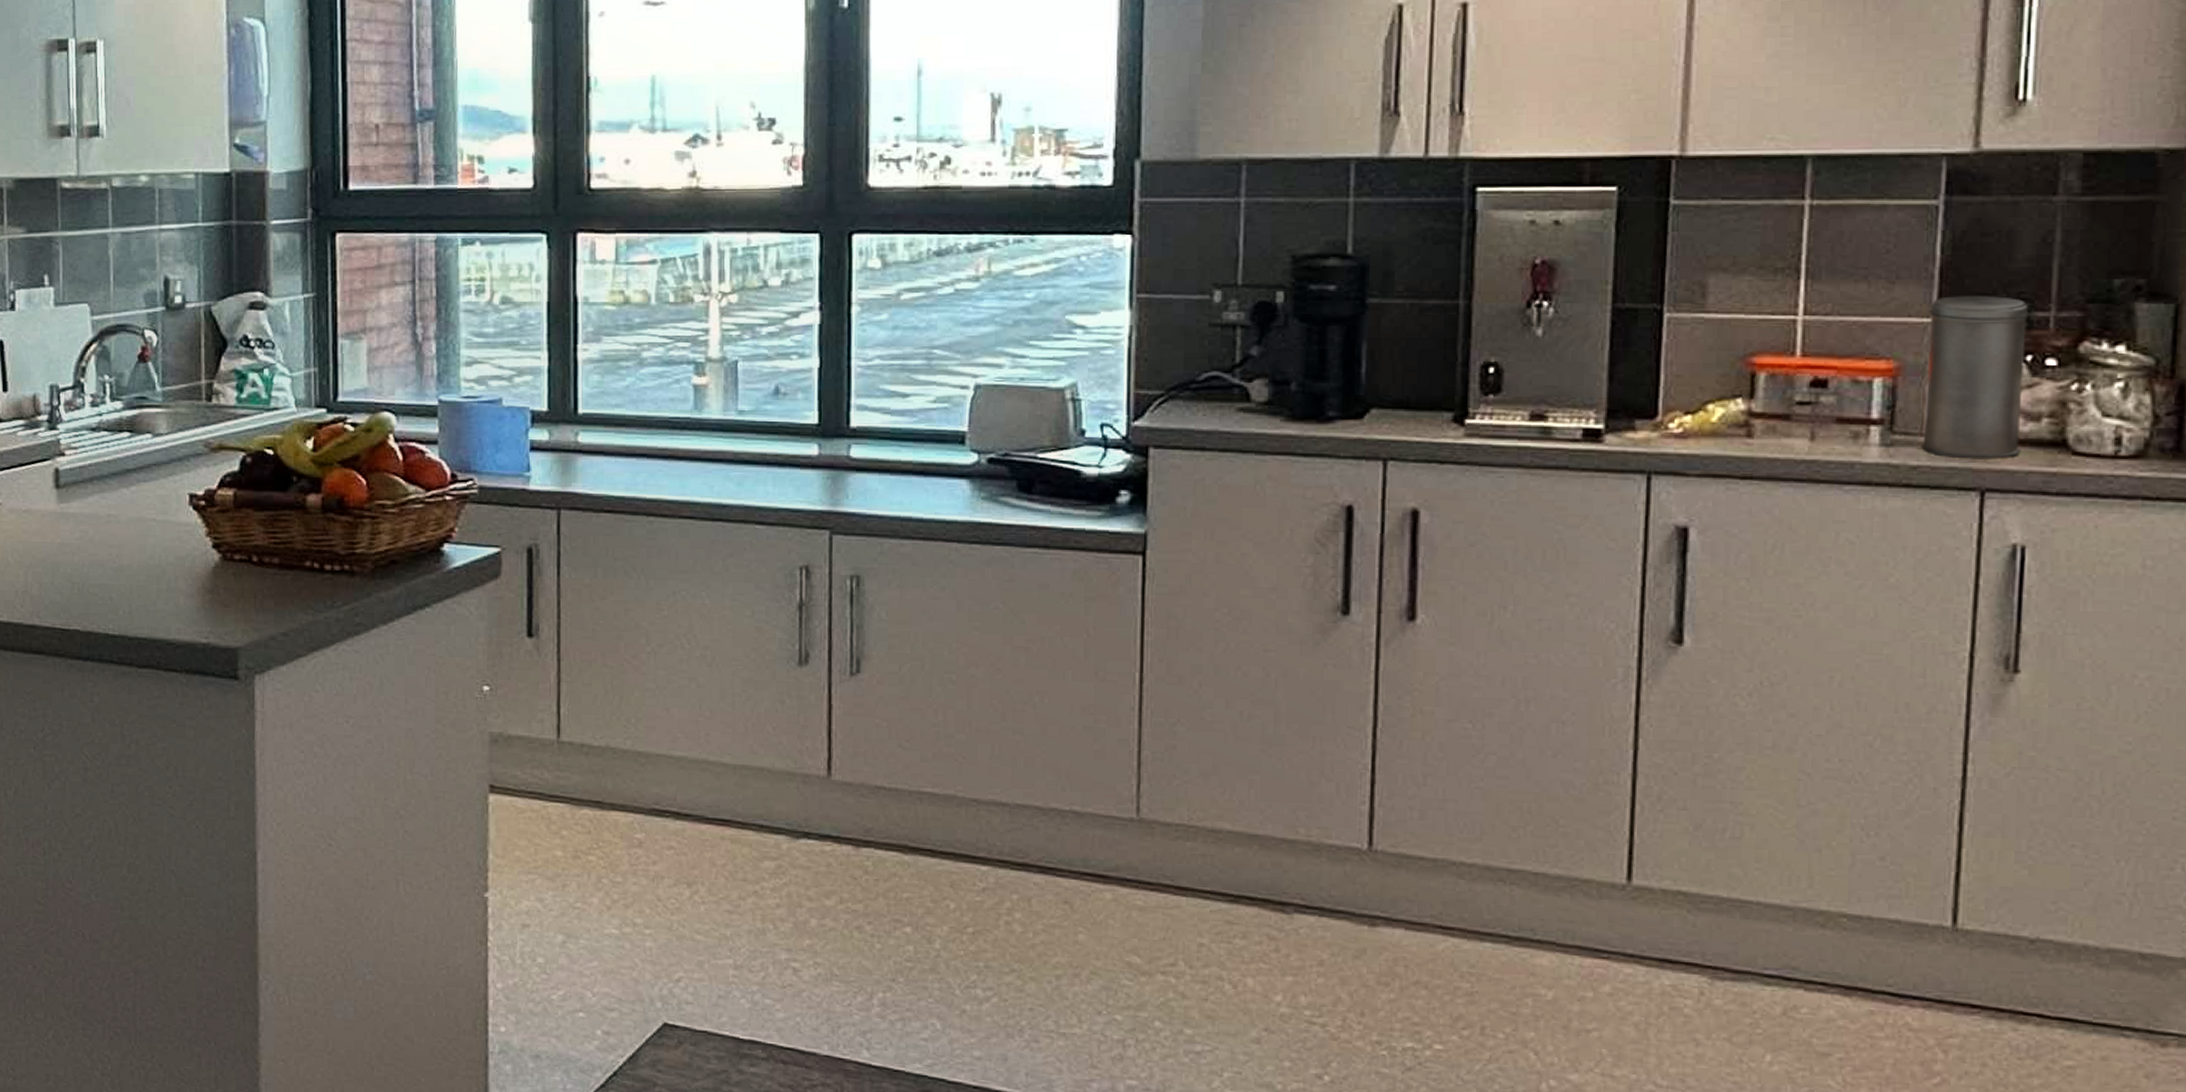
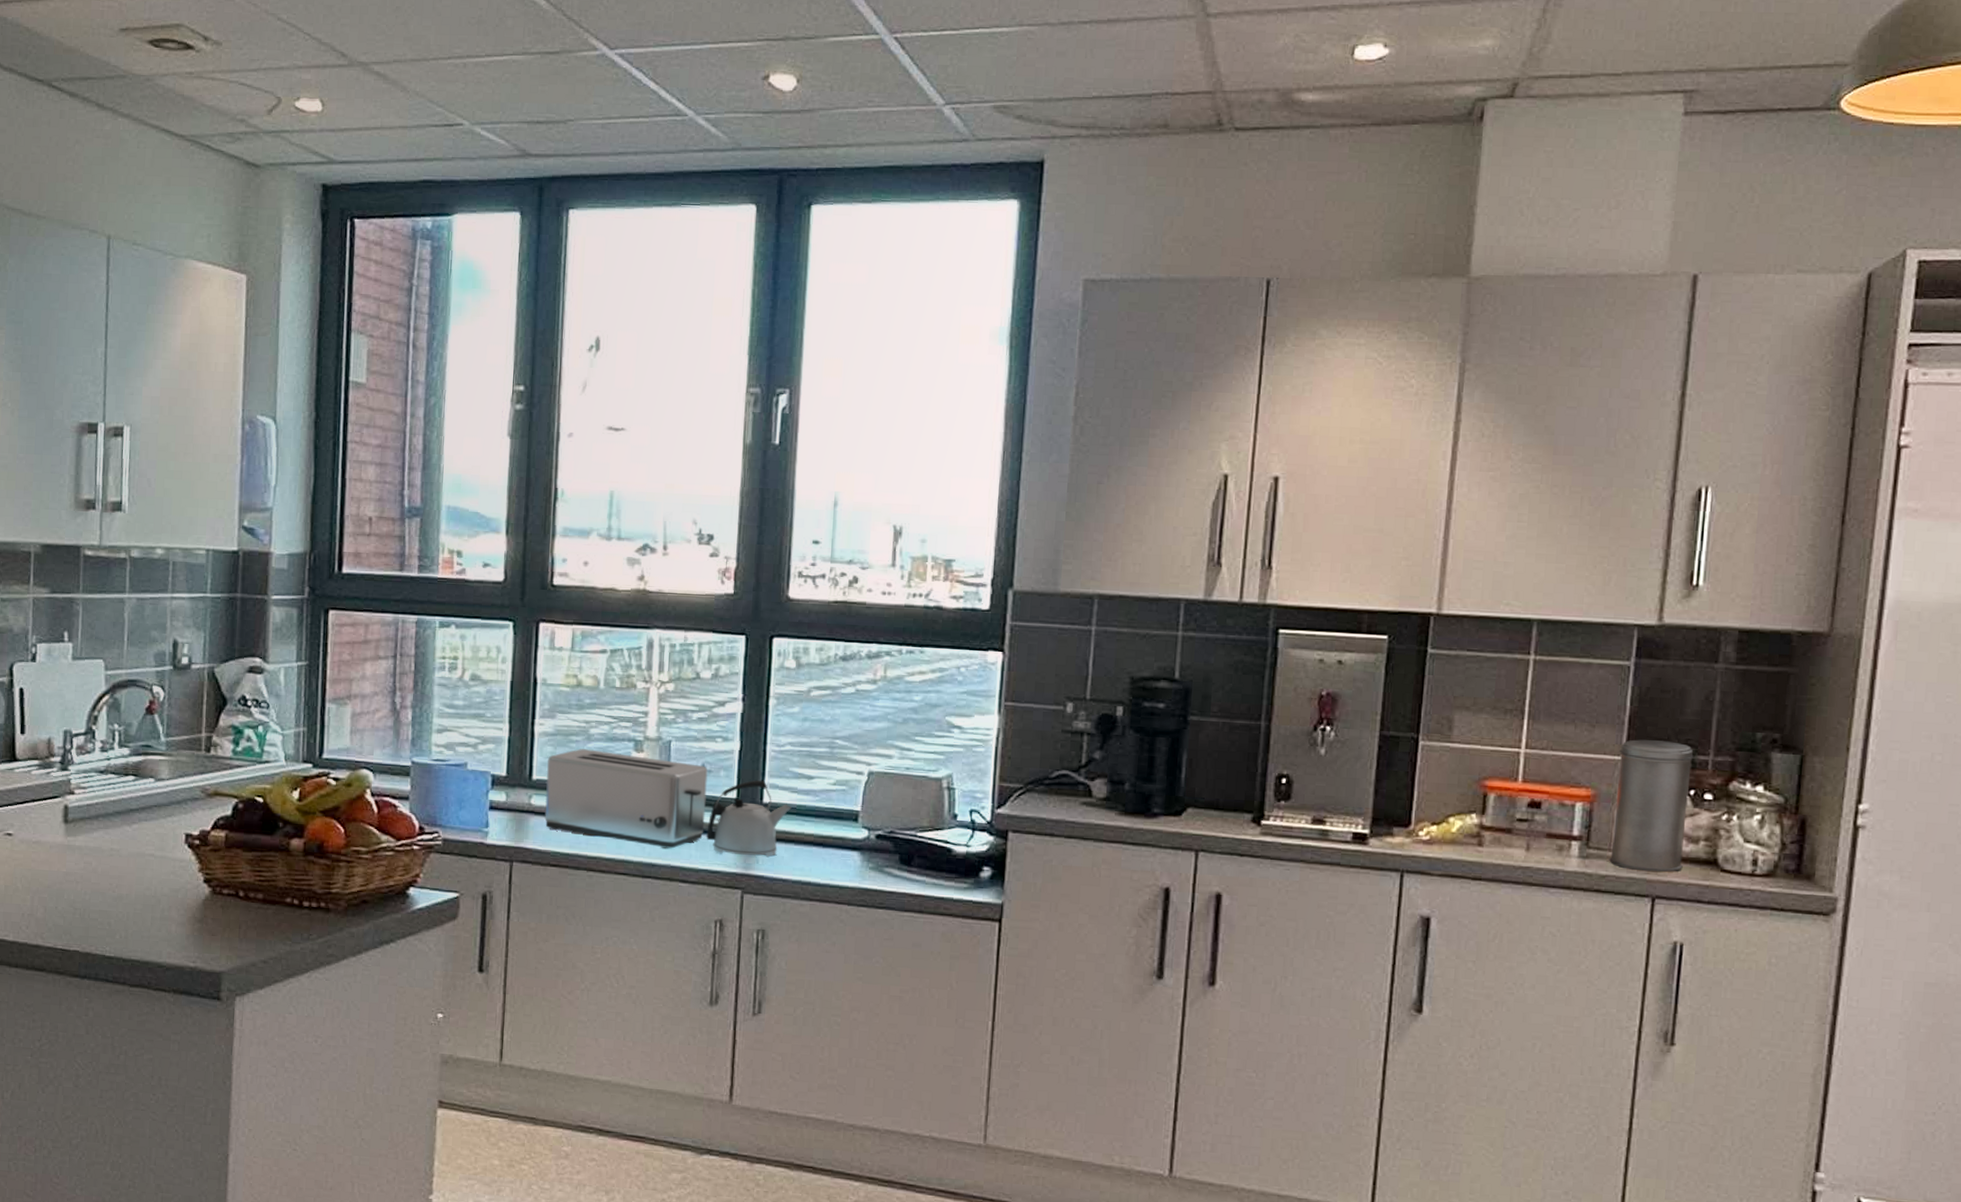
toaster: none [593,376,783,486] -> present [544,749,708,849]
kettle: none [783,401,885,491] -> present [705,780,792,858]

